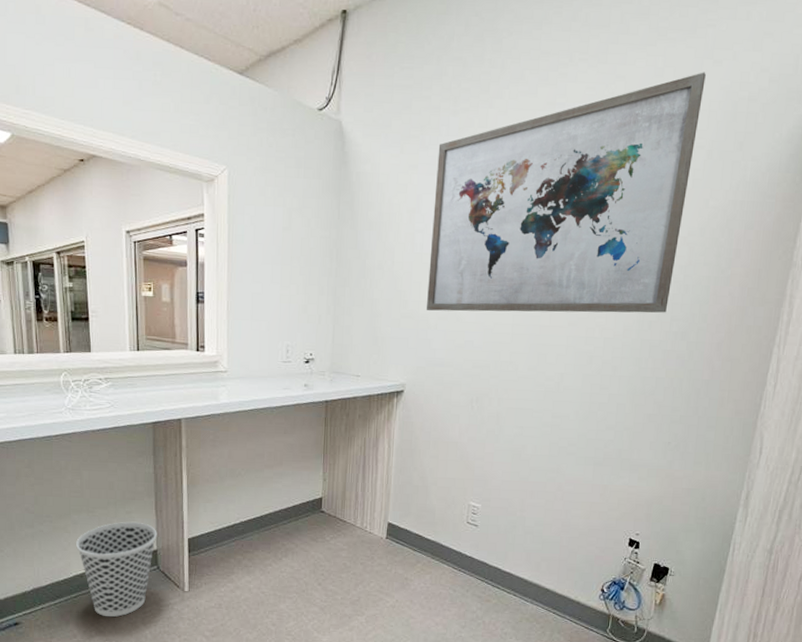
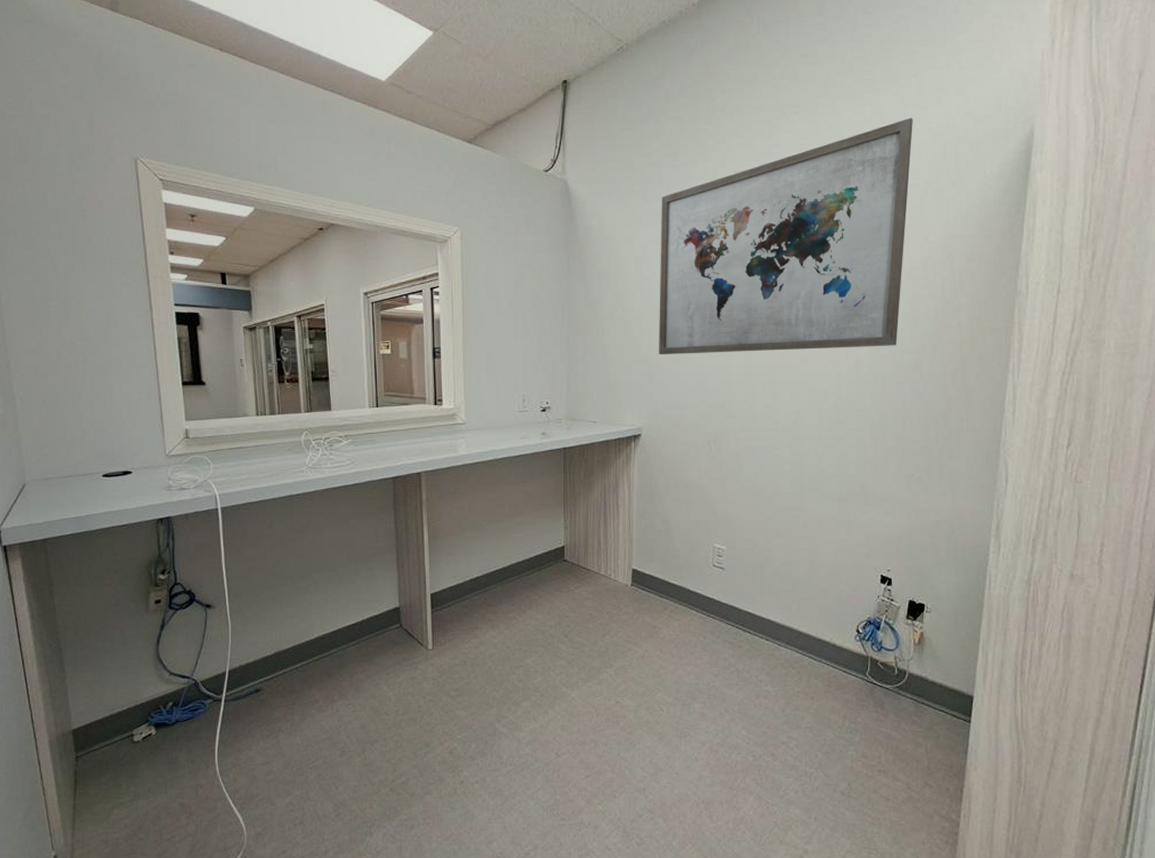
wastebasket: present [76,522,157,617] -> none [318,580,399,680]

